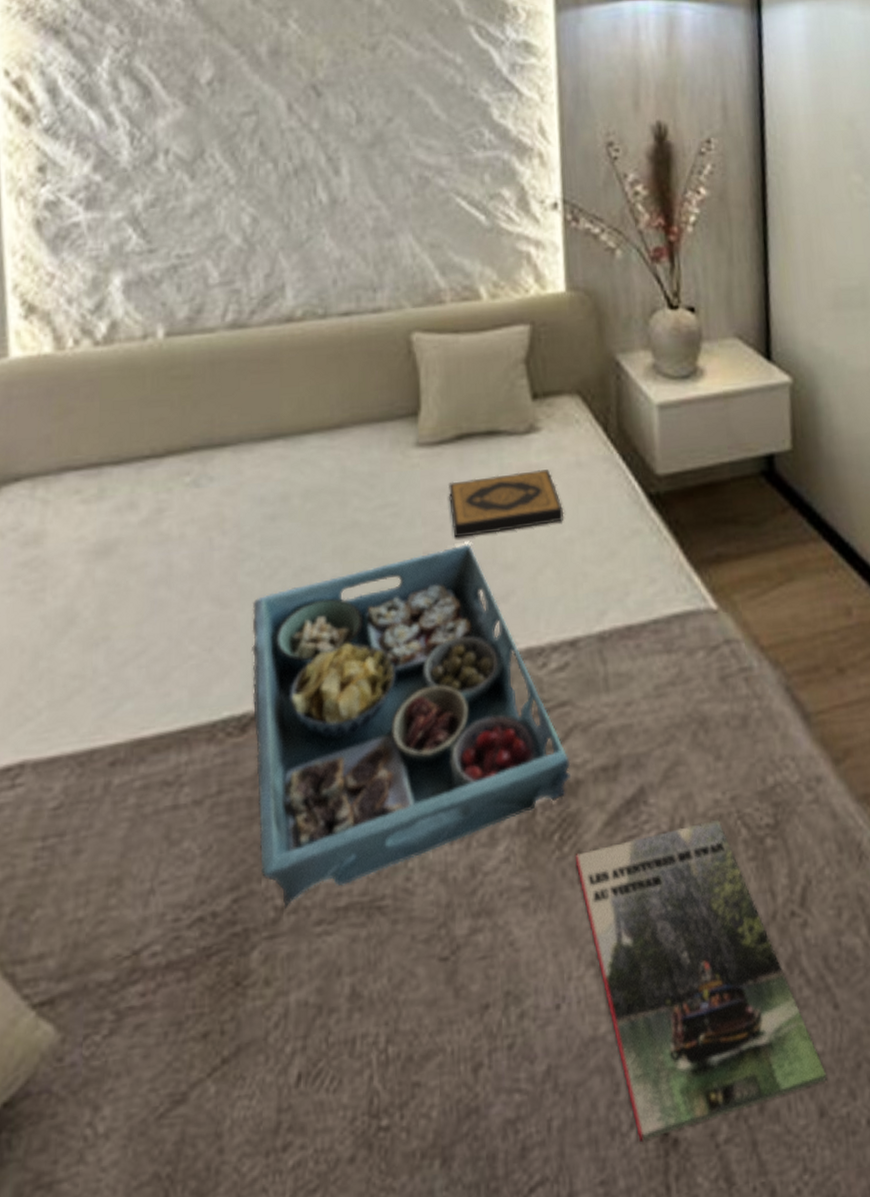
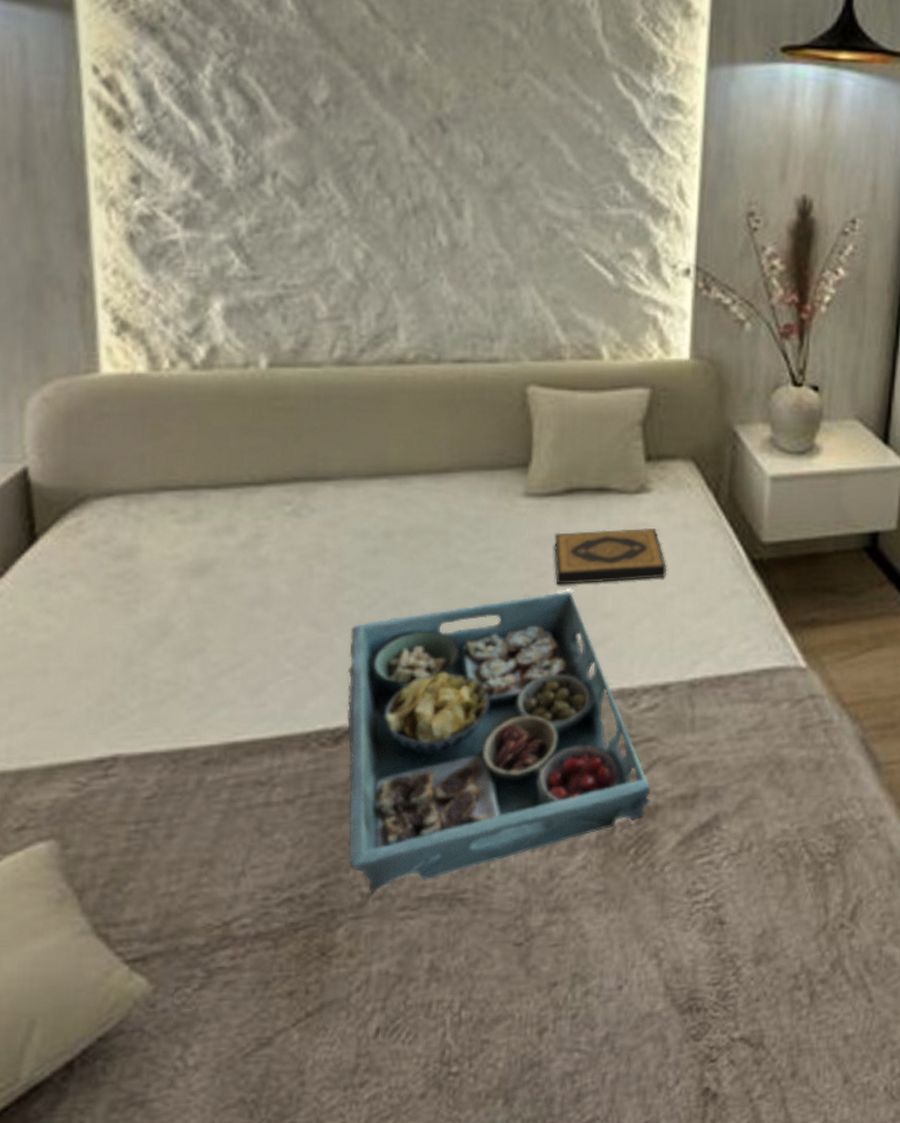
magazine: present [575,820,827,1142] -> none [647,846,854,1094]

